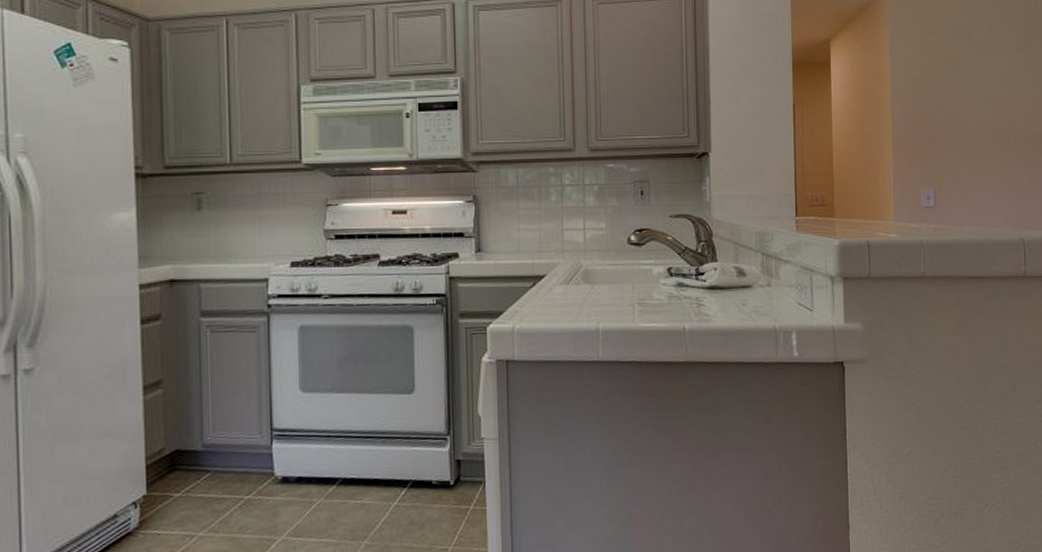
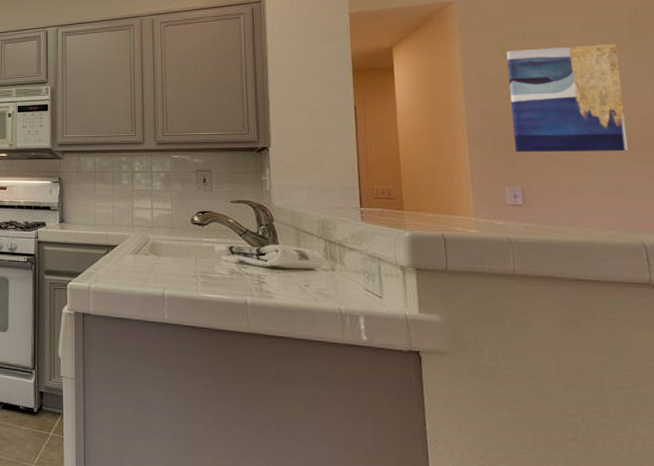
wall art: none [928,43,1017,154] -> present [506,43,628,153]

